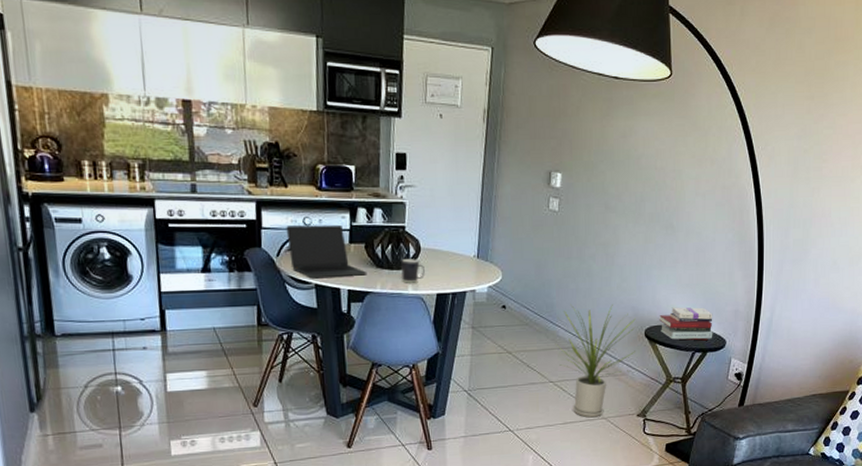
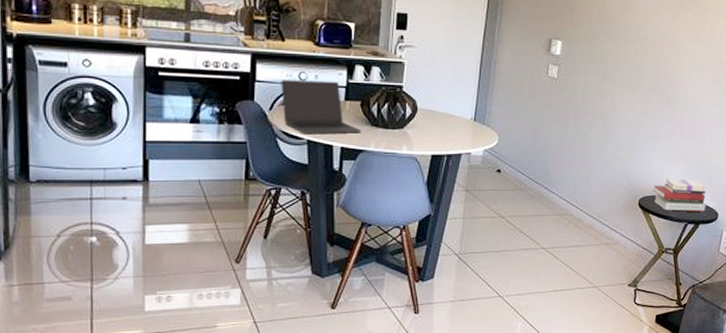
mug: present [401,259,425,283] -> none [397,119,420,143]
house plant: present [555,304,636,418] -> none [548,171,630,286]

